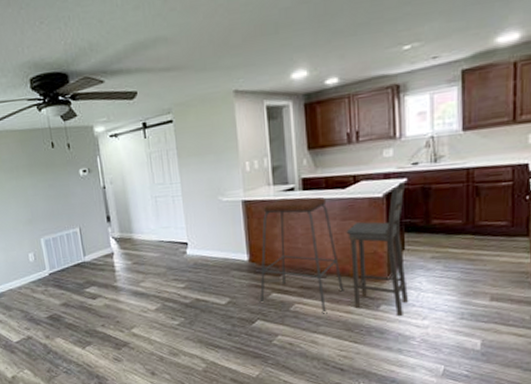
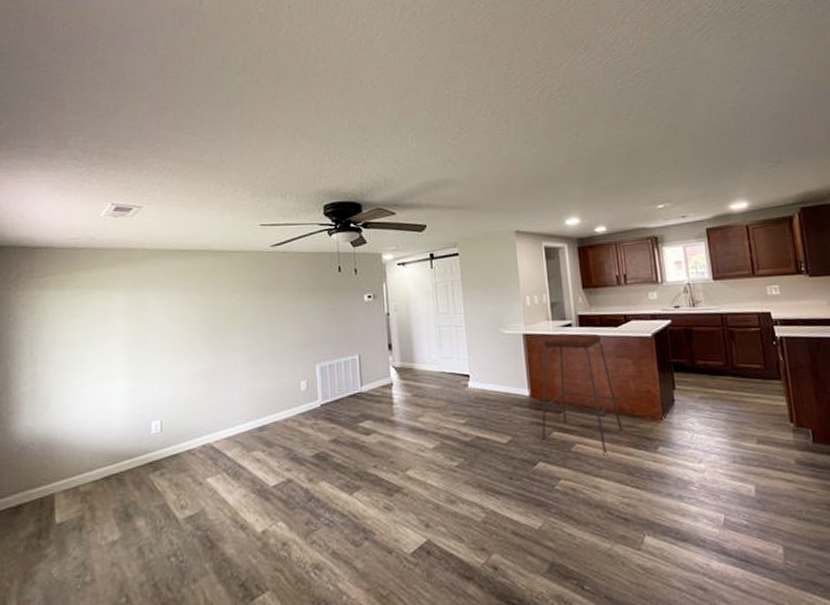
bar stool: present [346,182,409,316] -> none [621,323,684,459]

